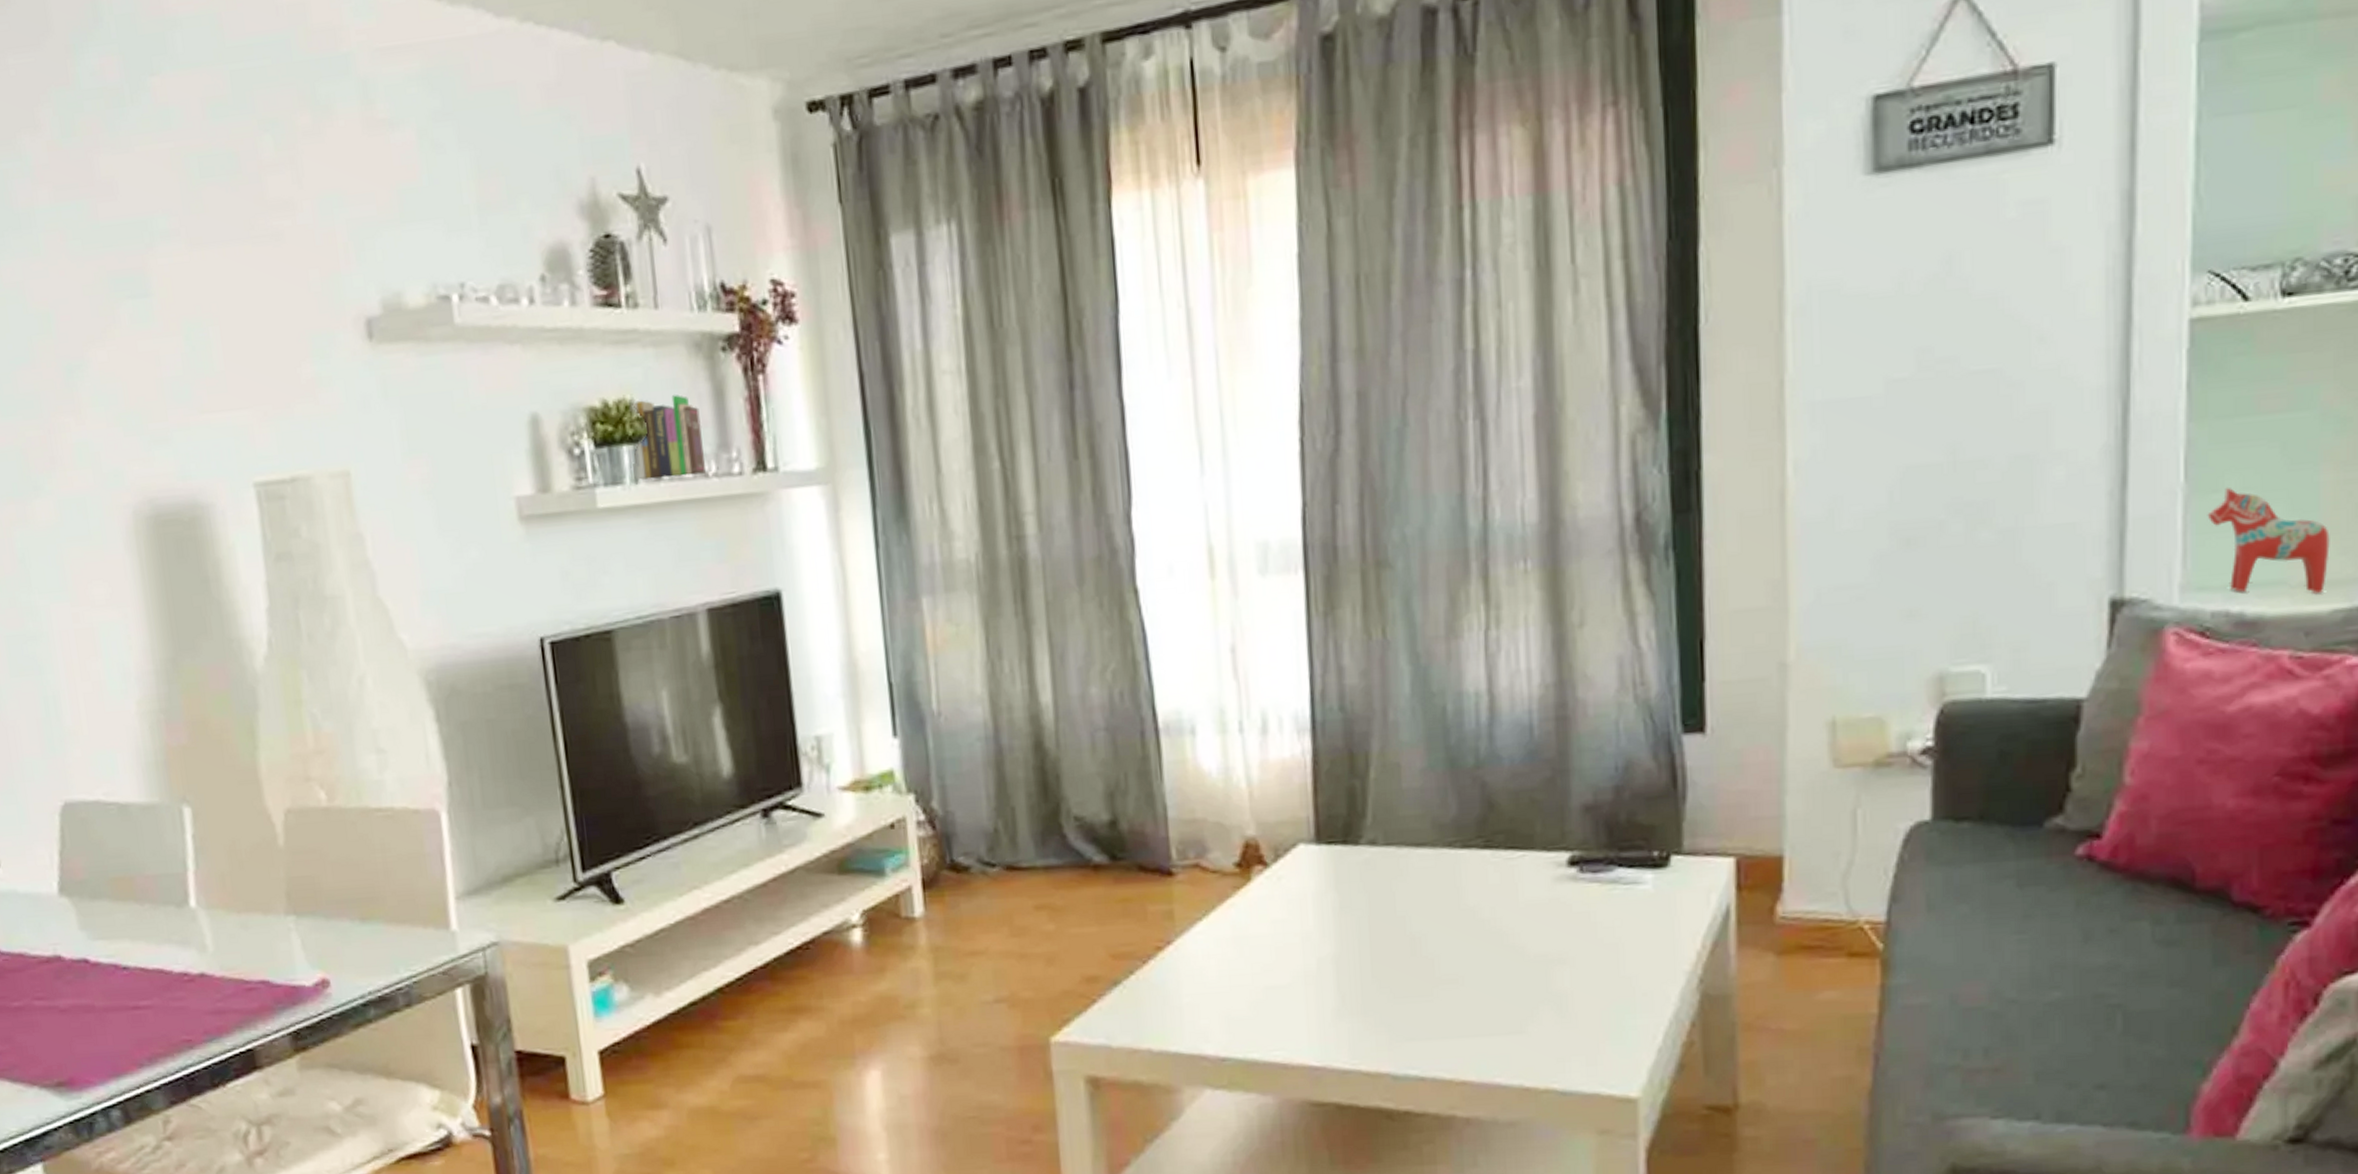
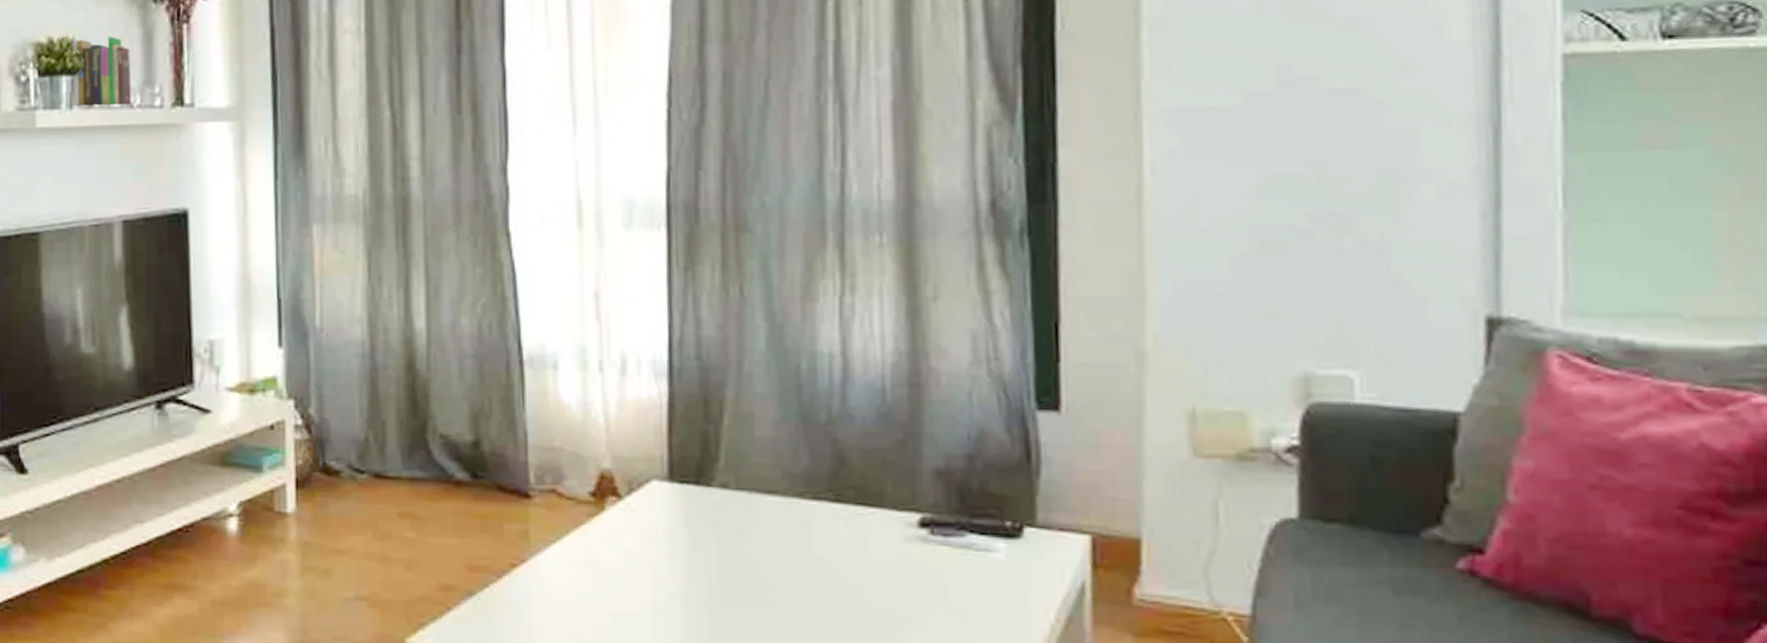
decorative figurine: present [2207,487,2330,593] -> none [1589,217,1728,328]

